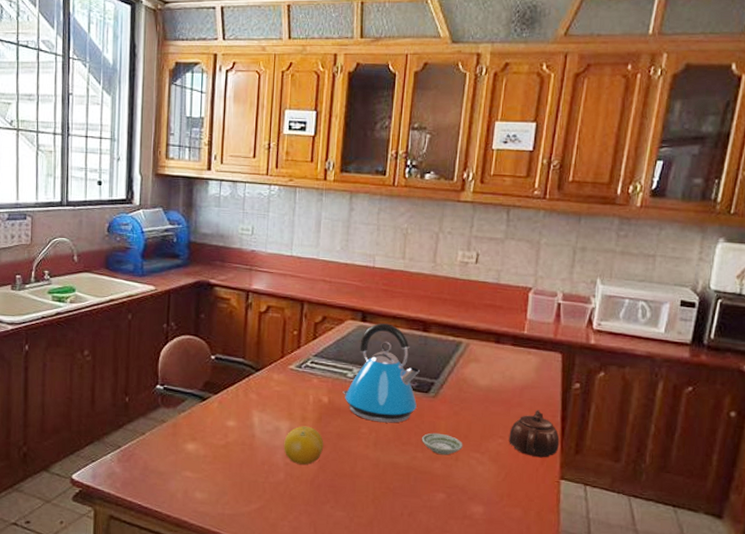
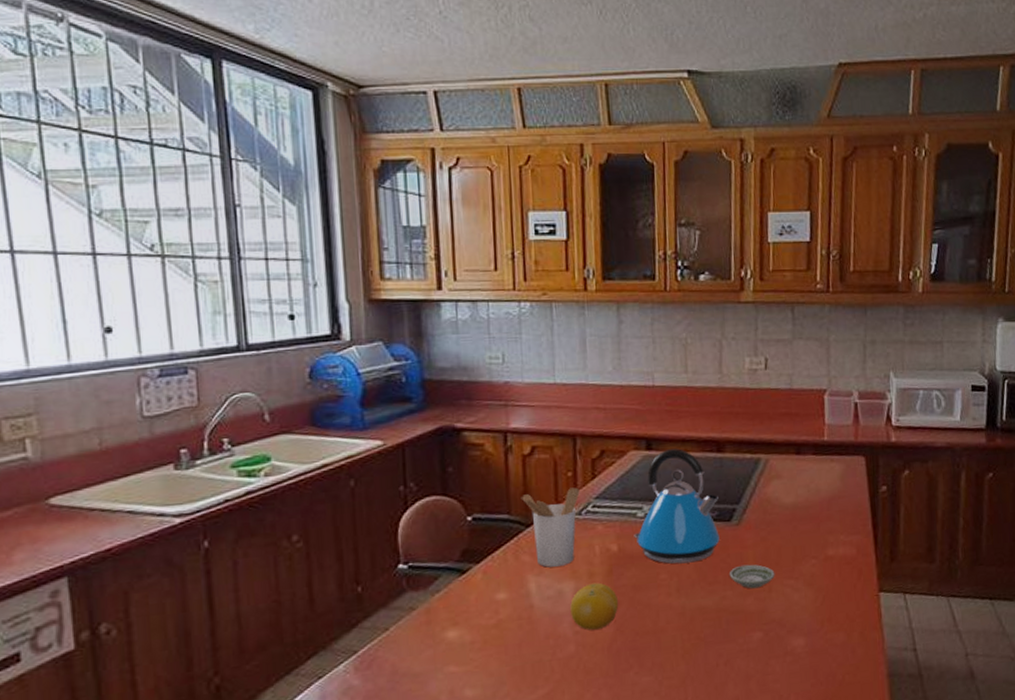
utensil holder: none [254,344,302,407] -> present [520,487,580,567]
teapot: present [509,410,560,458] -> none [822,521,874,573]

